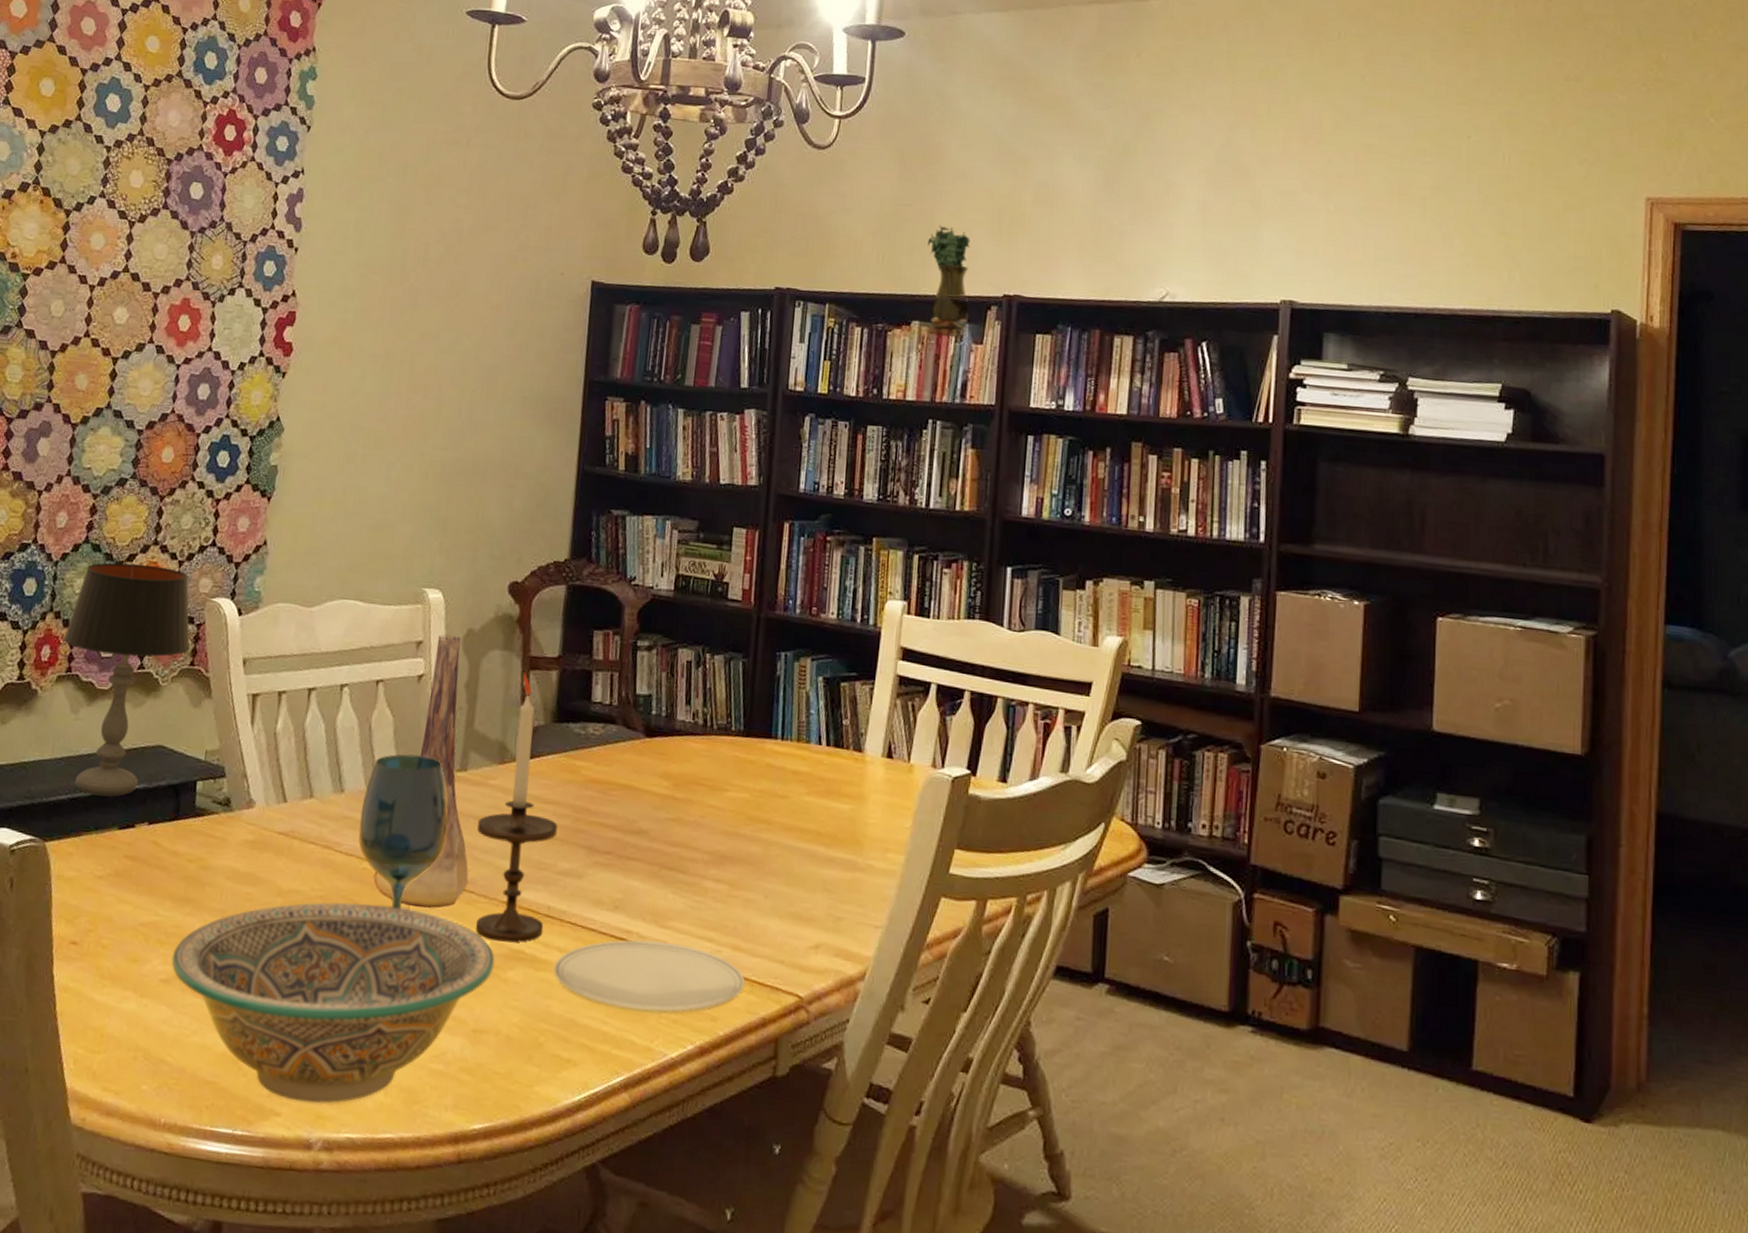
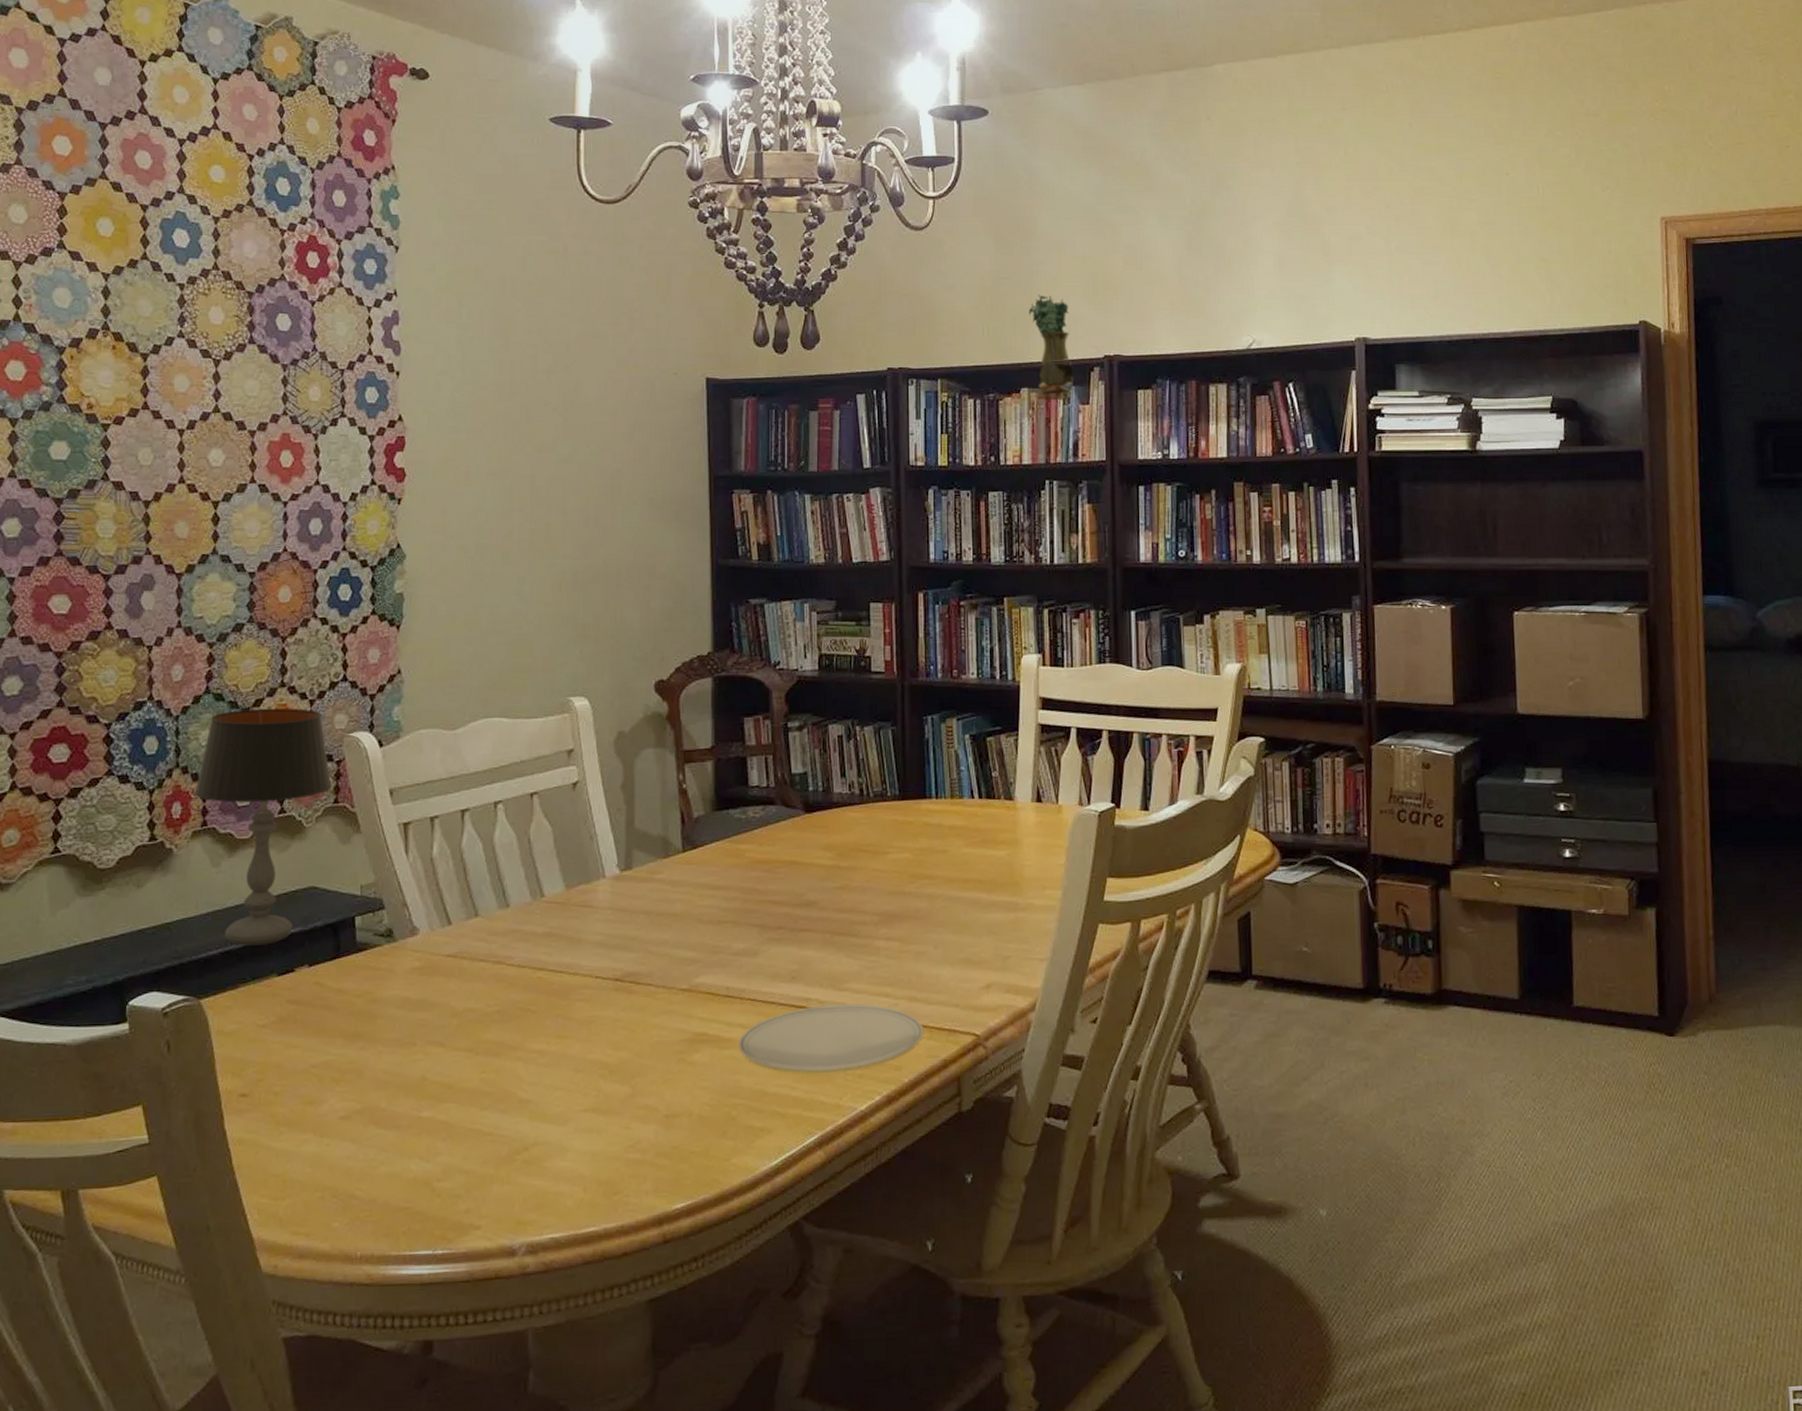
bowl: present [171,902,495,1104] -> none [349,1010,680,1212]
wineglass: present [358,754,448,909] -> none [529,860,618,1011]
vase: present [373,635,469,909] -> none [549,740,646,1008]
candlestick: present [475,673,558,943] -> none [649,767,729,1028]

